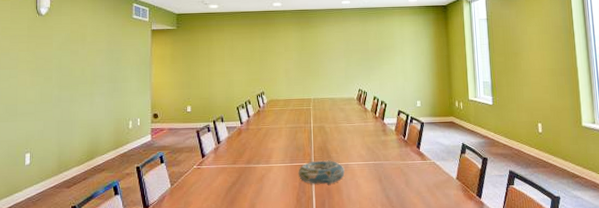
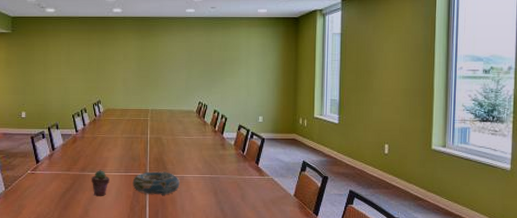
potted succulent: none [257,161,275,189] -> present [91,170,109,196]

